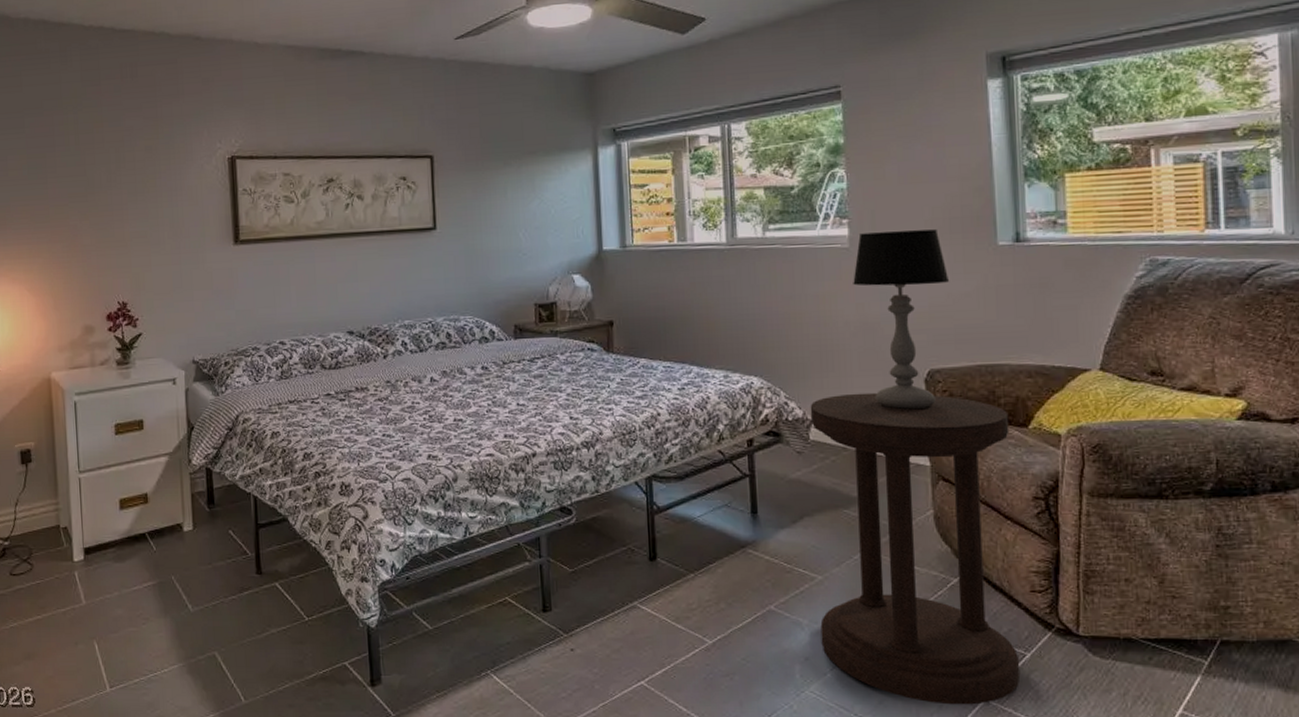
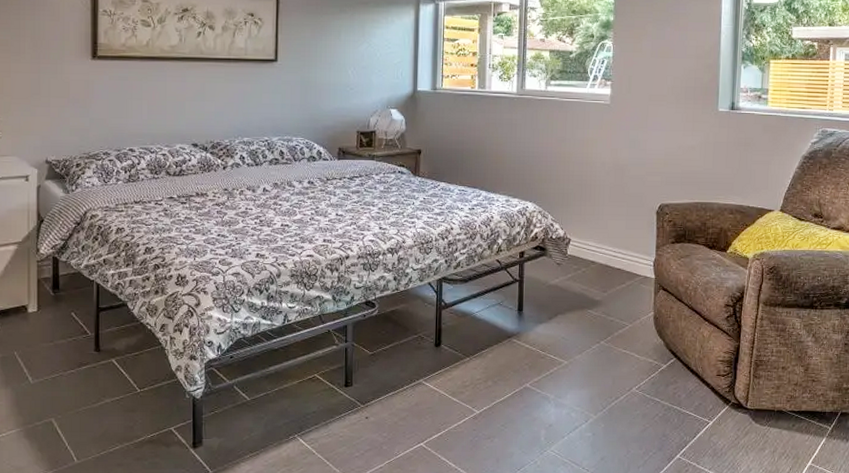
side table: present [810,392,1021,705] -> none [562,219,714,460]
table lamp: present [853,229,950,410] -> none [610,94,682,234]

